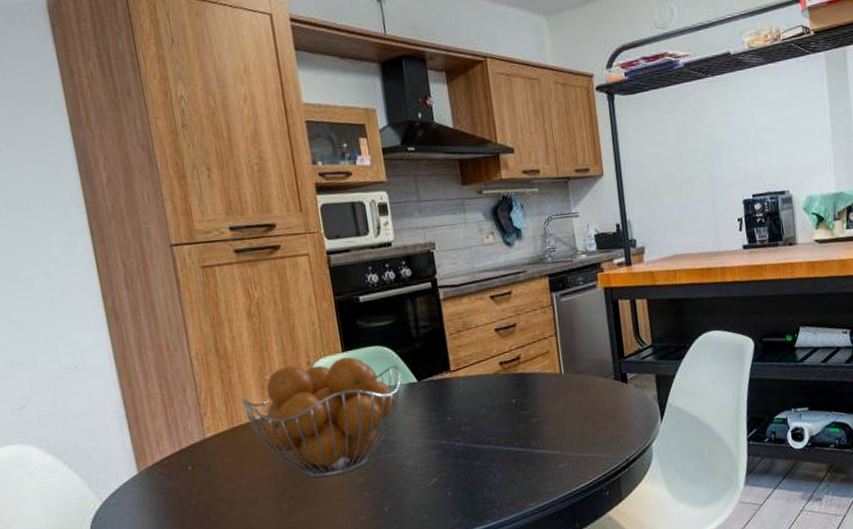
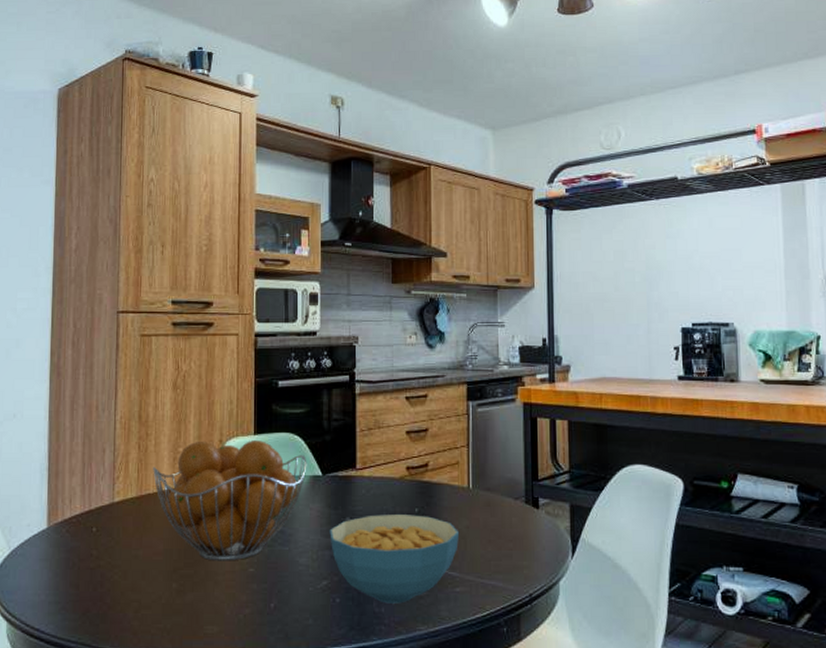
cereal bowl: none [432,404,557,489] -> present [329,514,460,604]

